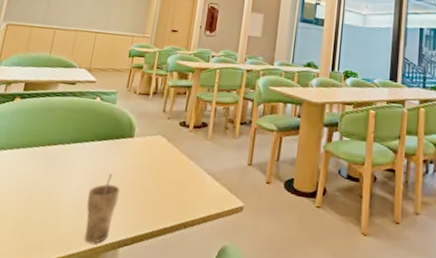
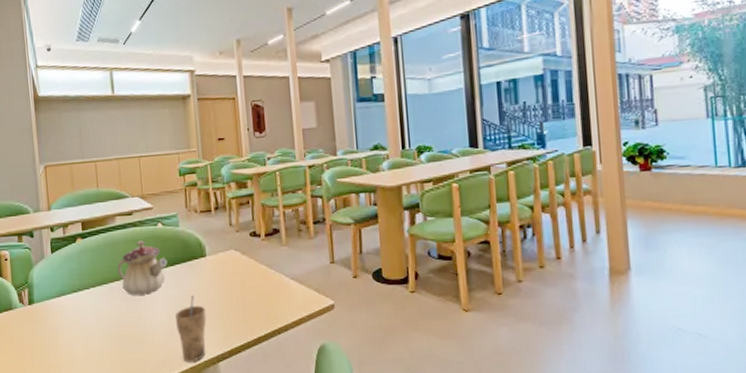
teapot: none [45,111,96,165] -> present [117,241,167,295]

